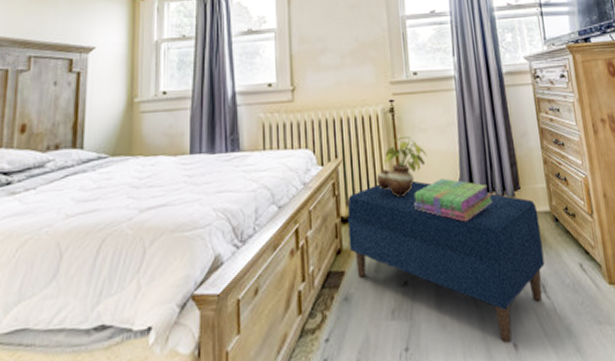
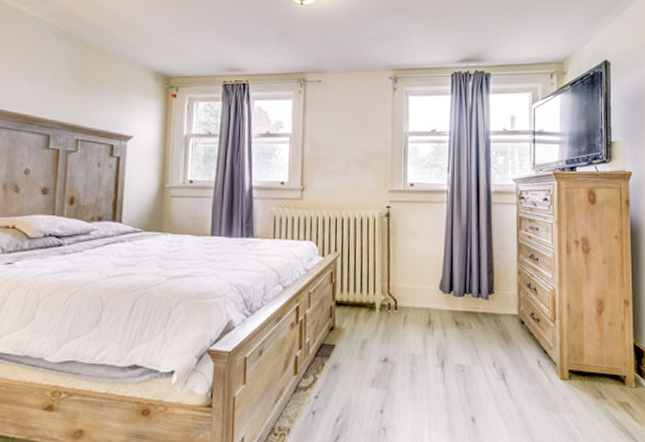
bench: present [347,180,545,343] -> none [341,277,507,416]
potted plant: present [376,135,427,198] -> none [369,238,415,290]
stack of books: present [413,178,493,222] -> none [399,277,469,316]

